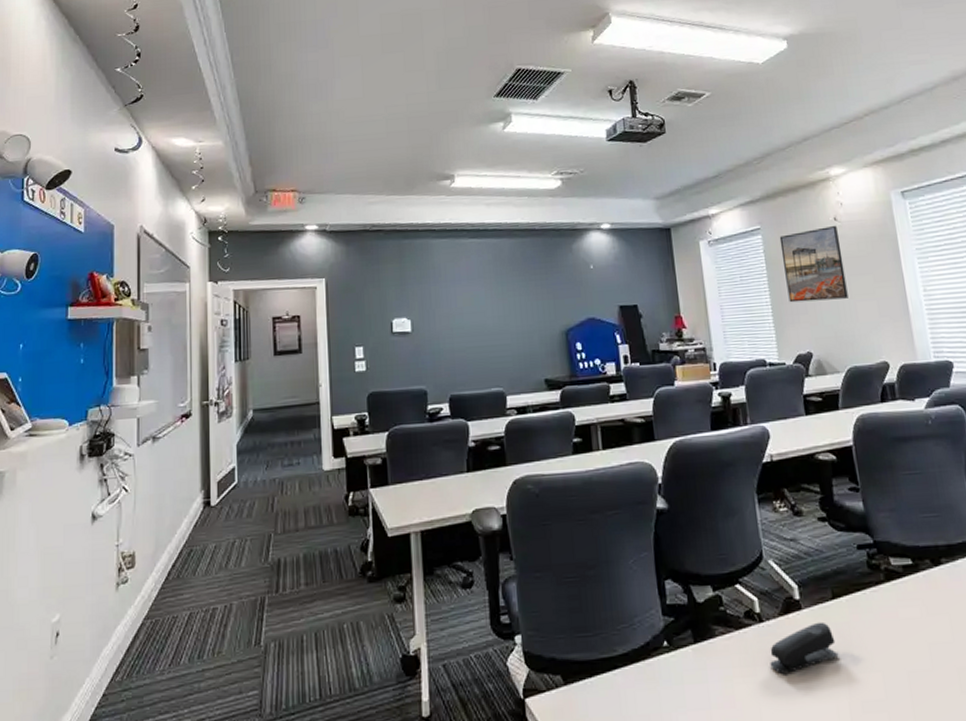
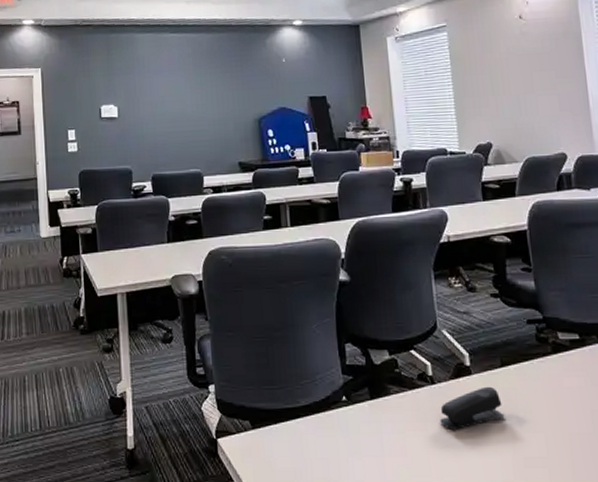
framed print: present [779,226,848,303] -> none [464,24,530,96]

